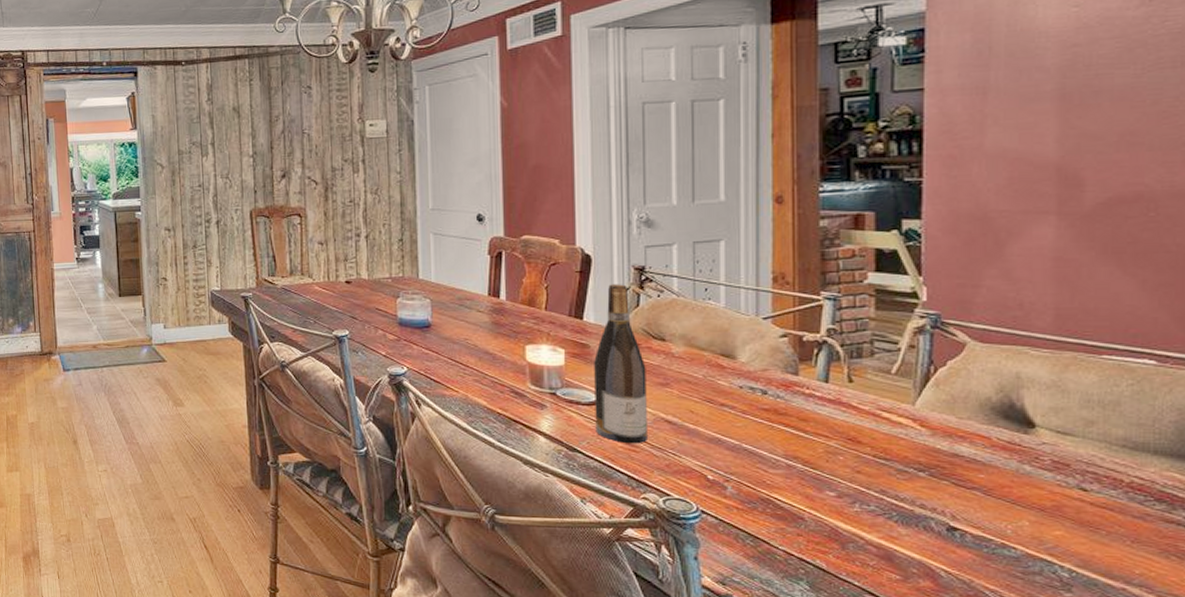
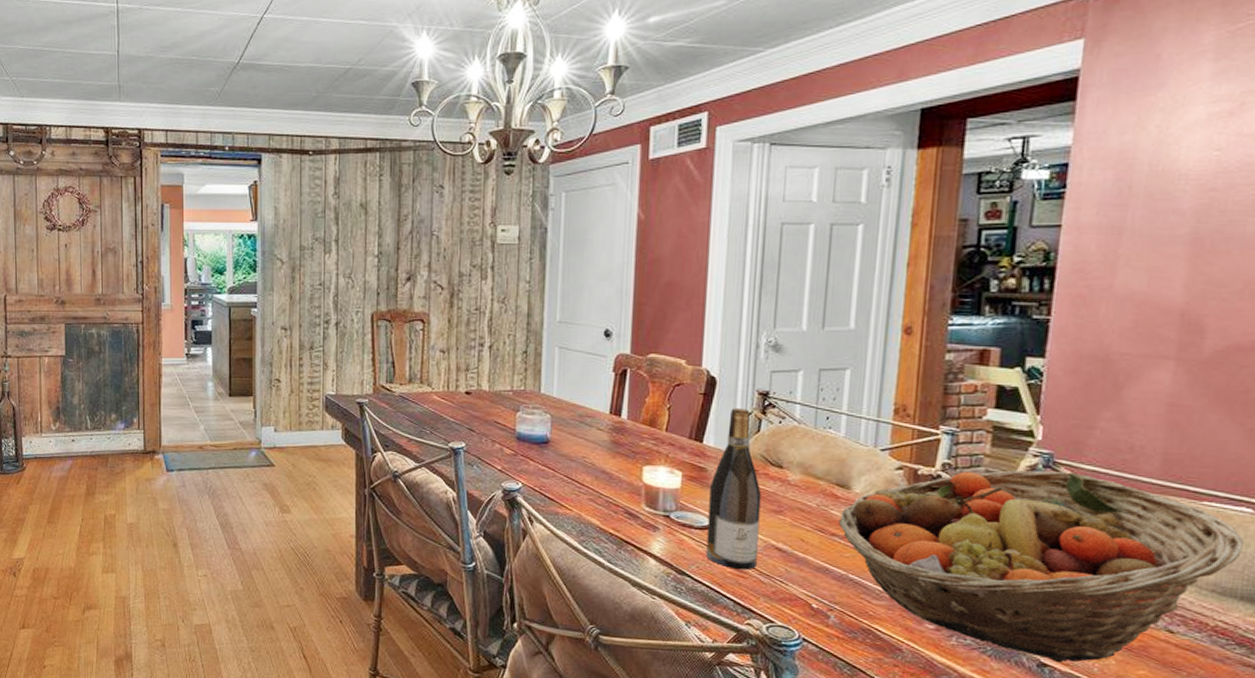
fruit basket: none [726,332,1150,526] -> present [838,470,1244,663]

